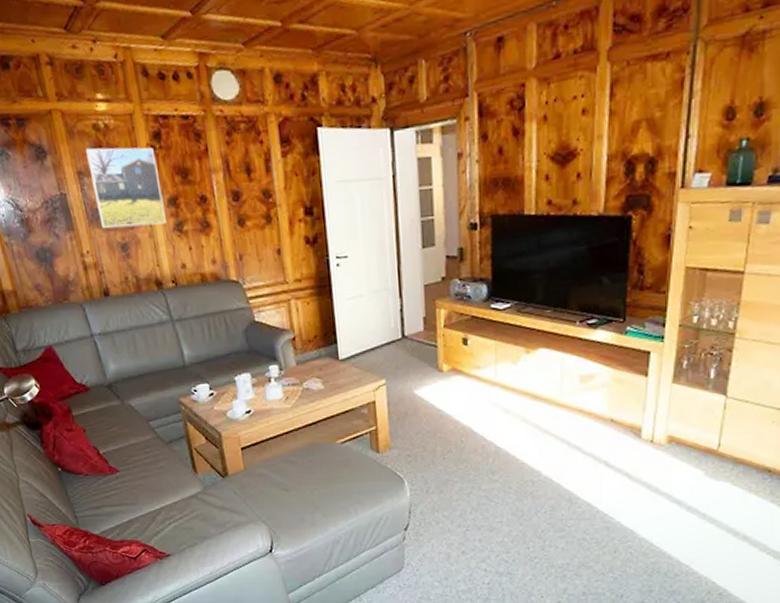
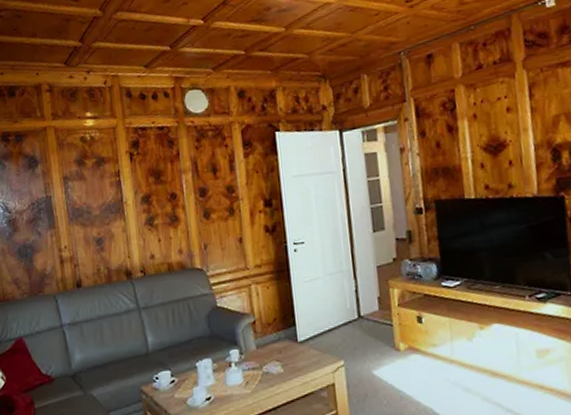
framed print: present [86,147,166,229] -> none [73,154,139,226]

